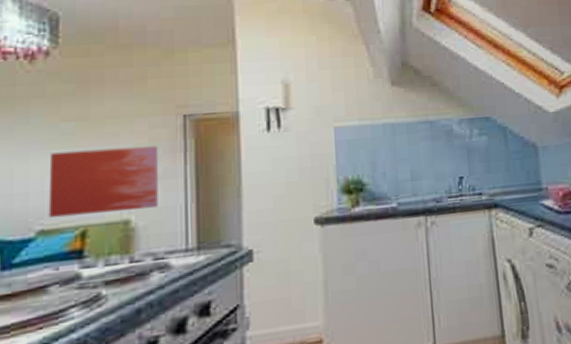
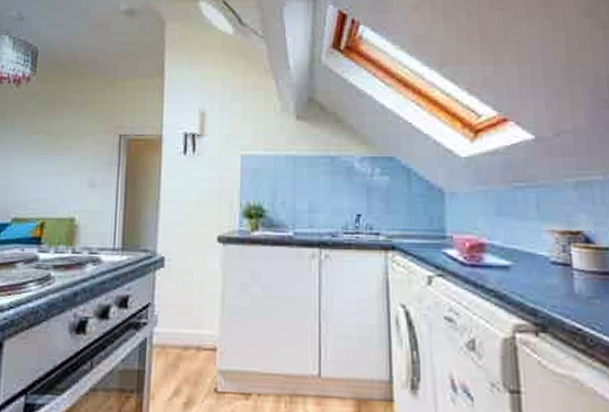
wall art: present [48,145,159,218] -> none [20,158,100,210]

